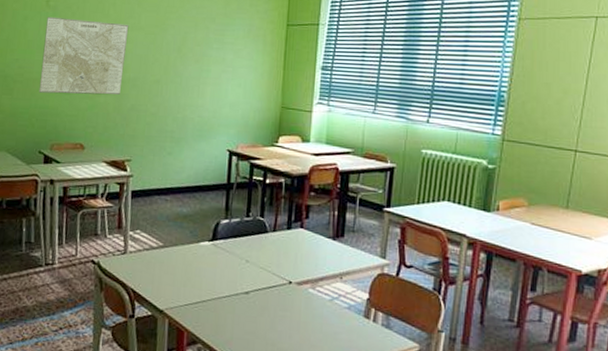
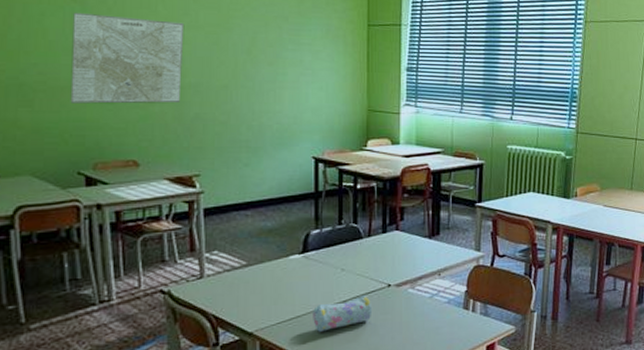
pencil case: none [216,289,273,319] -> present [313,295,373,332]

